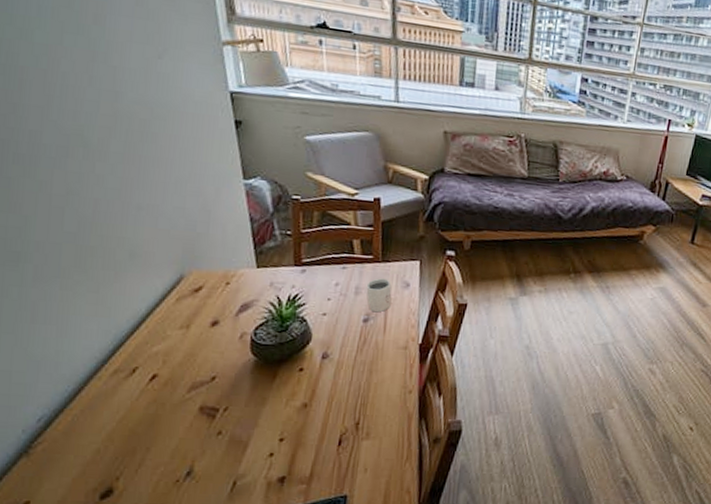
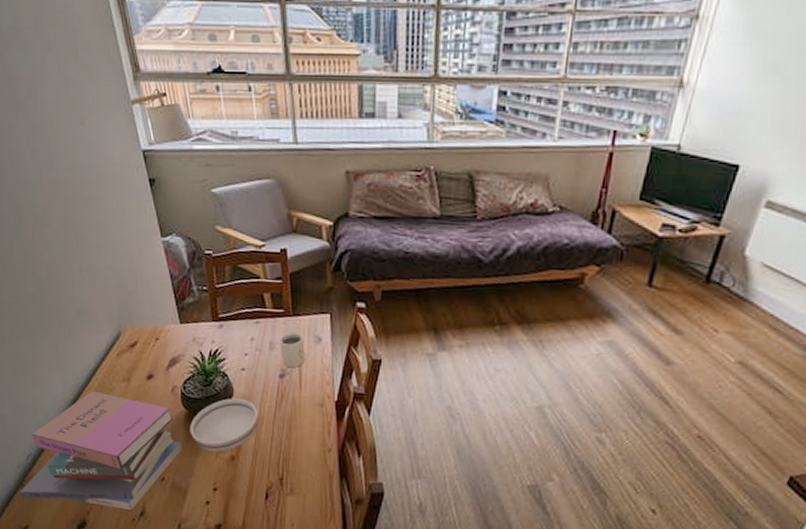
books: none [21,339,247,471] -> present [19,390,182,511]
bowl: none [257,343,338,400] -> present [190,398,259,453]

